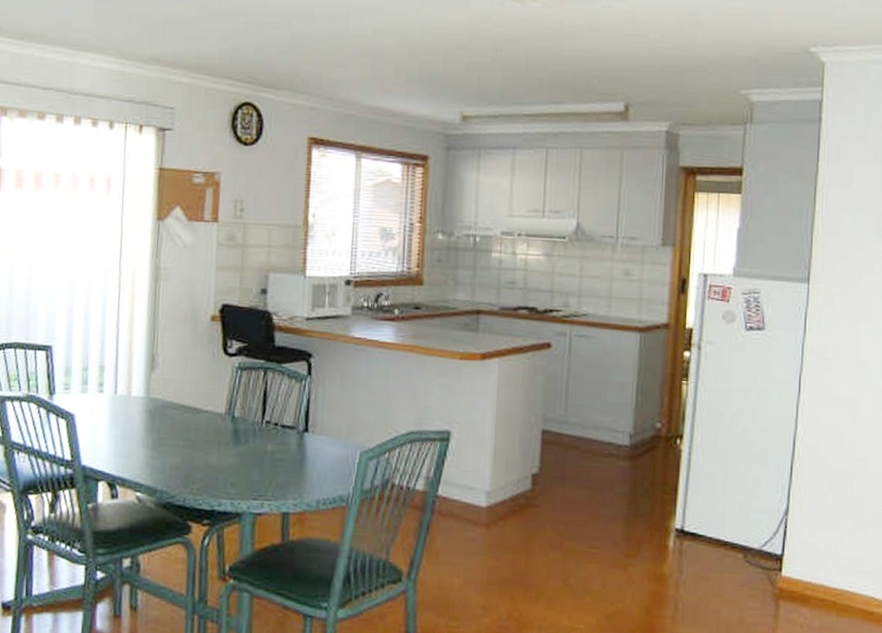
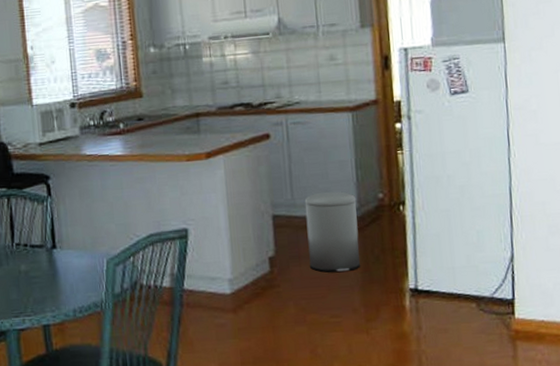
pedal bin: none [574,412,633,502] -> present [304,191,360,273]

